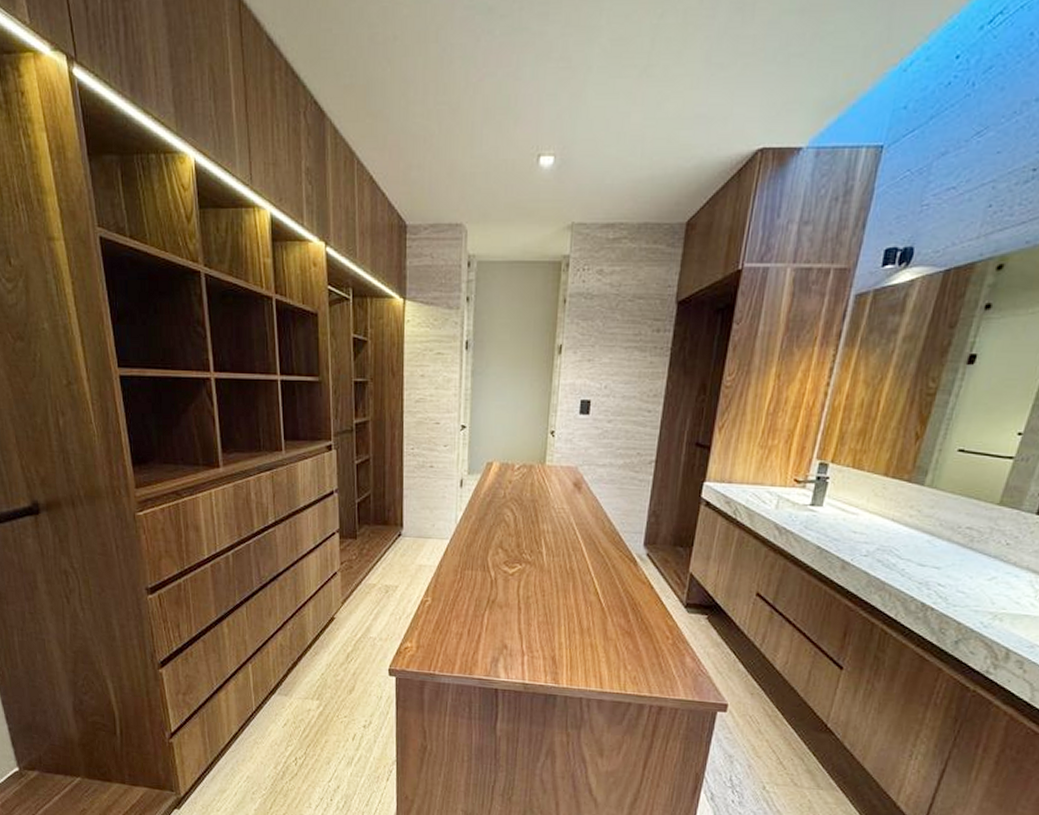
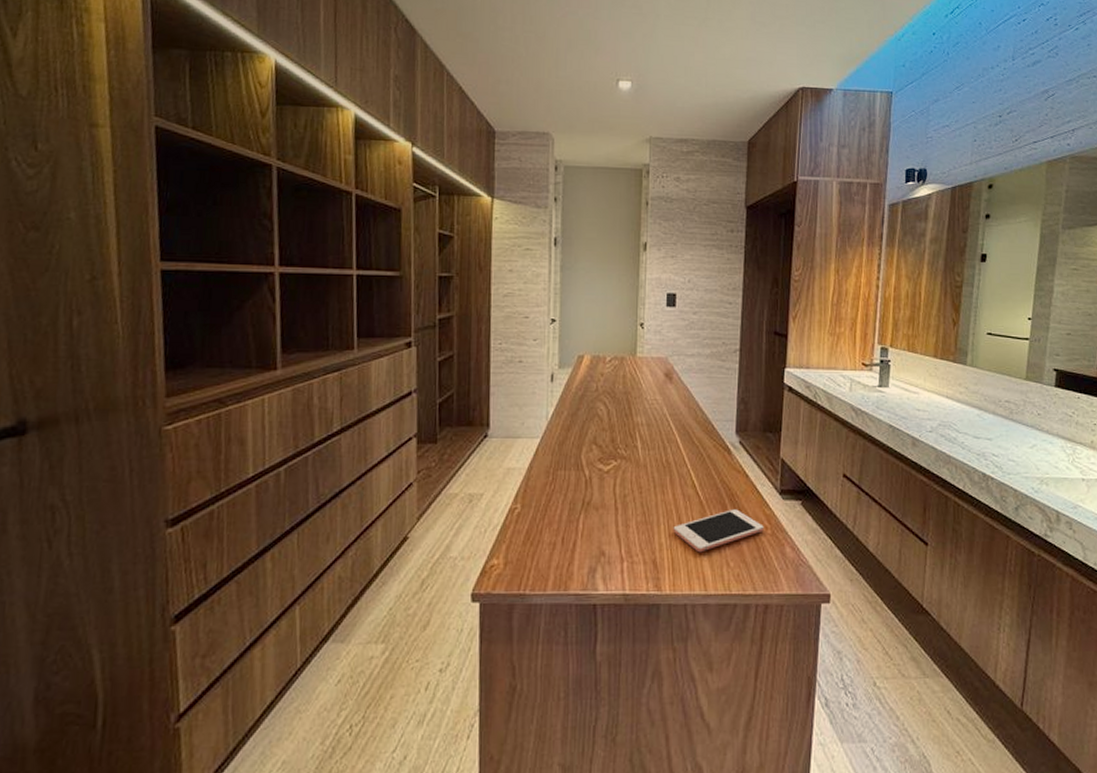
cell phone: none [573,618,665,655] -> present [673,509,764,553]

